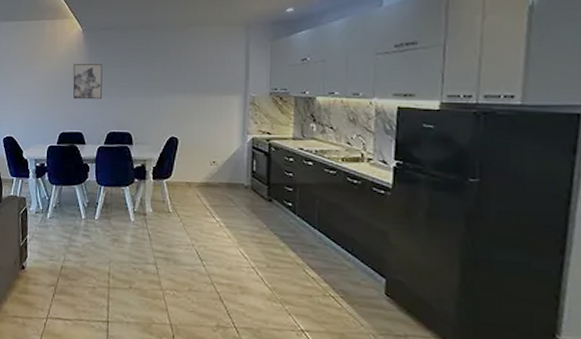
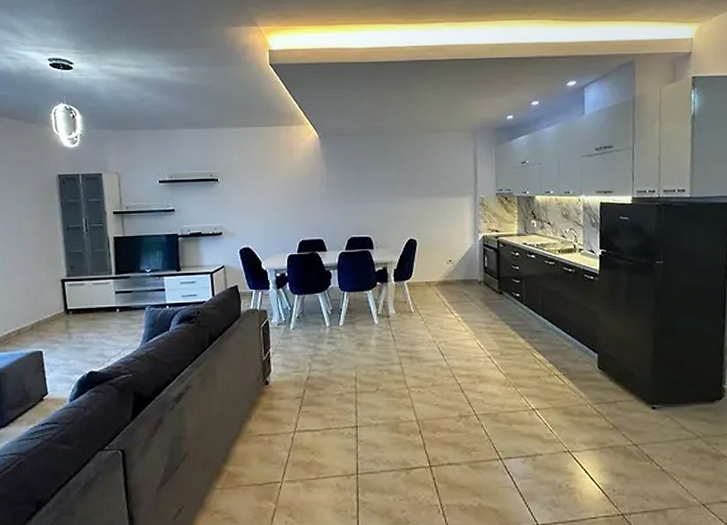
wall art: present [73,64,103,100] -> none [311,170,341,206]

